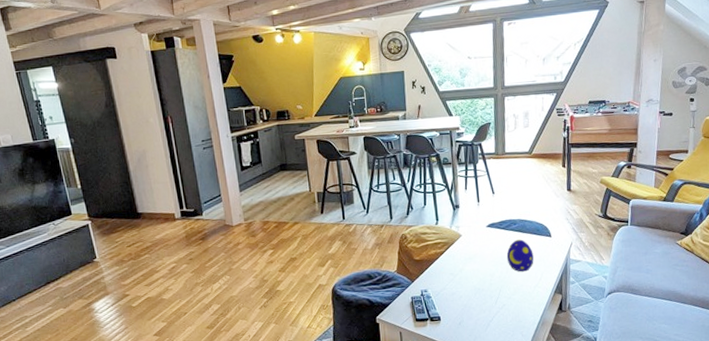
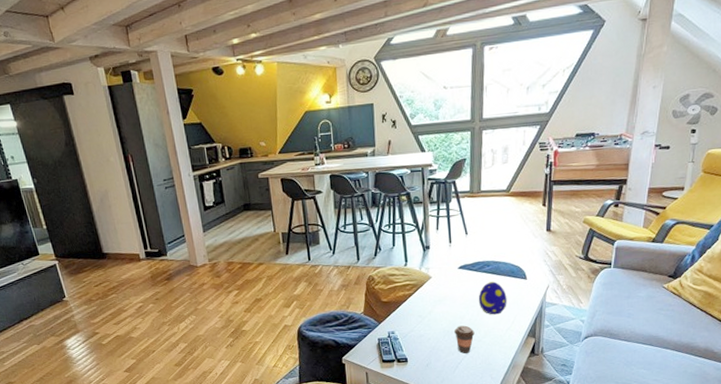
coffee cup: none [485,282,505,311] -> present [454,325,475,354]

